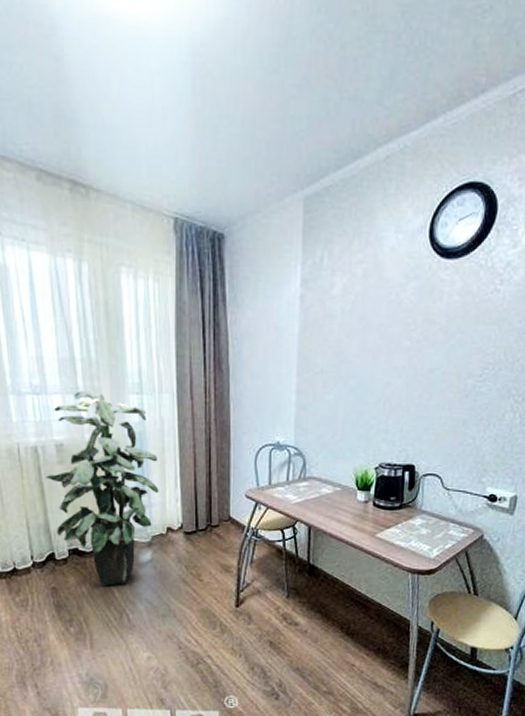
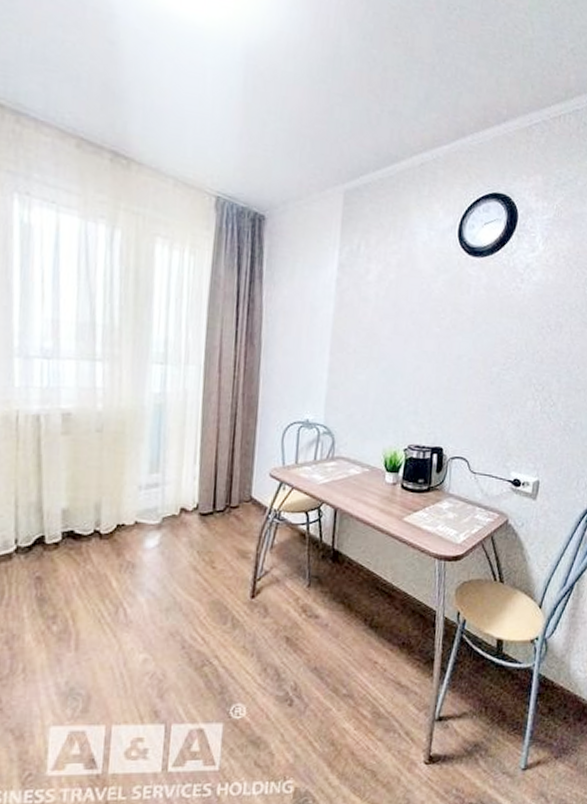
indoor plant: present [45,390,159,585] -> none [45,357,178,574]

